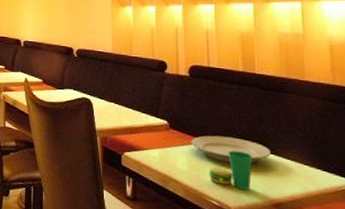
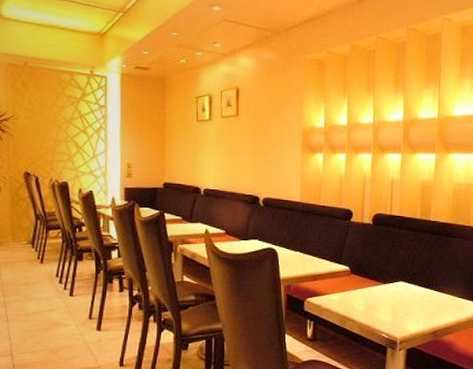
plate: present [191,135,271,163] -> none [369,277,435,301]
cup: present [209,150,252,190] -> none [382,290,419,322]

